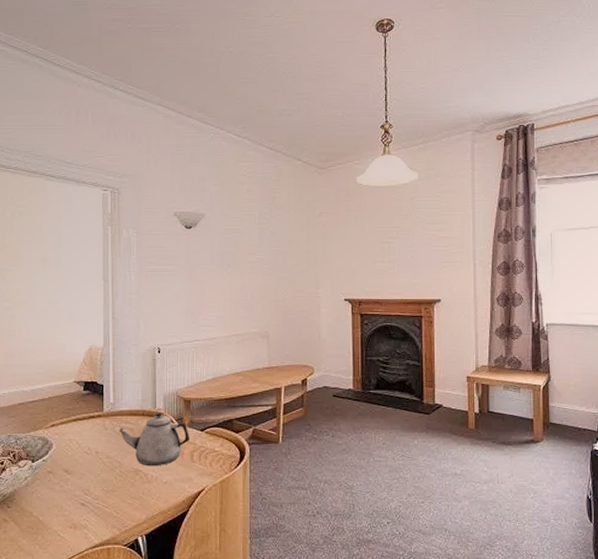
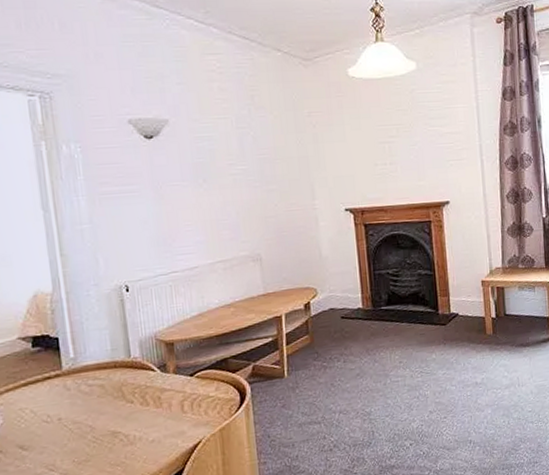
teapot: present [119,412,189,467] -> none [86,361,177,426]

